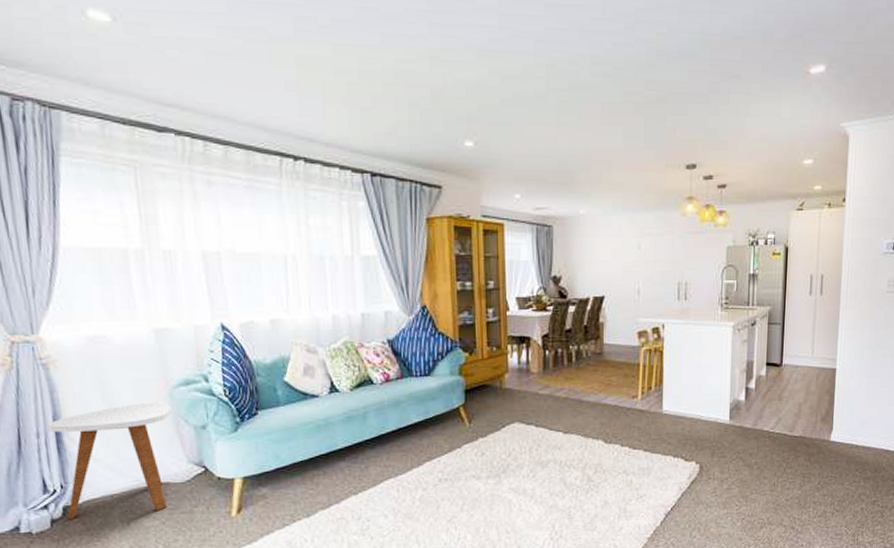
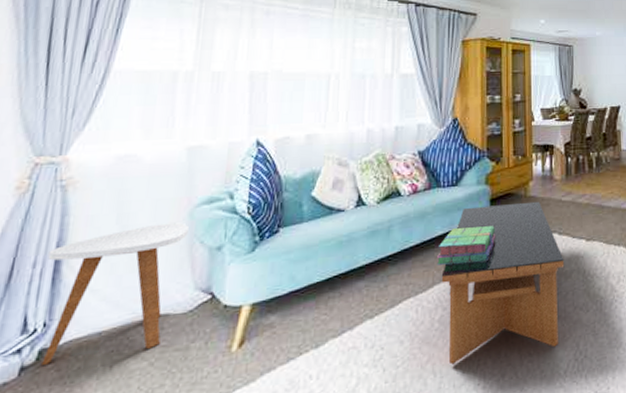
stack of books: none [413,416,472,451] -> present [436,226,496,265]
coffee table: none [419,393,541,537] -> present [441,201,565,365]

